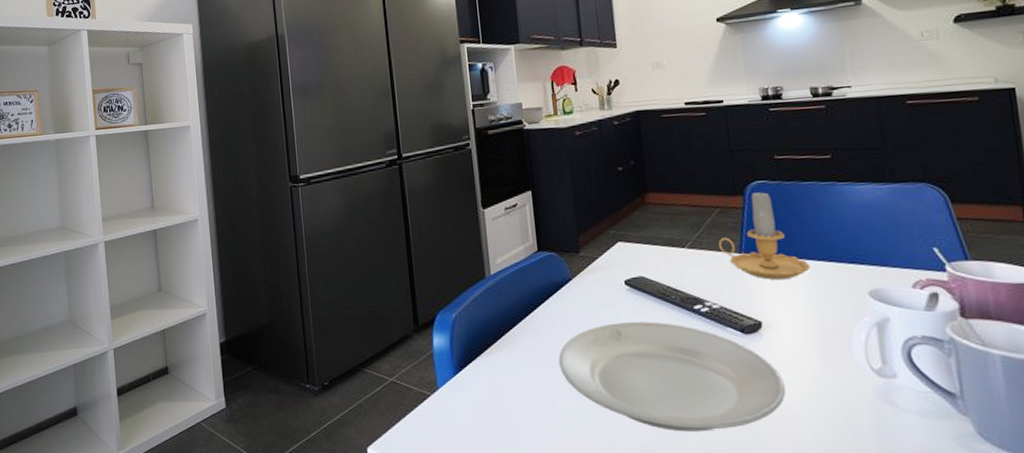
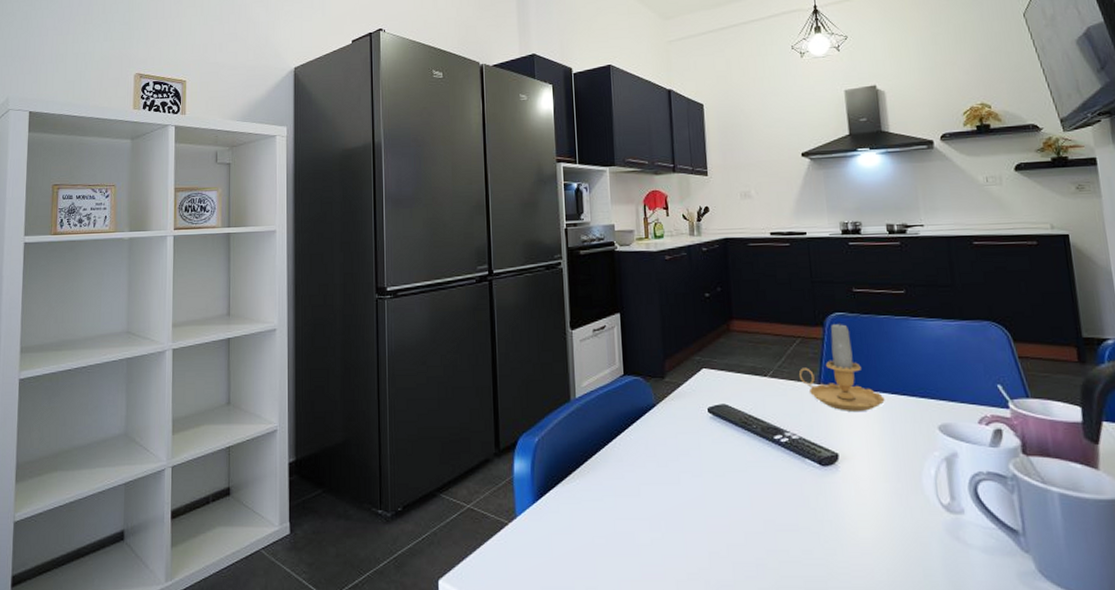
plate: present [559,321,786,432] -> none [640,451,861,566]

